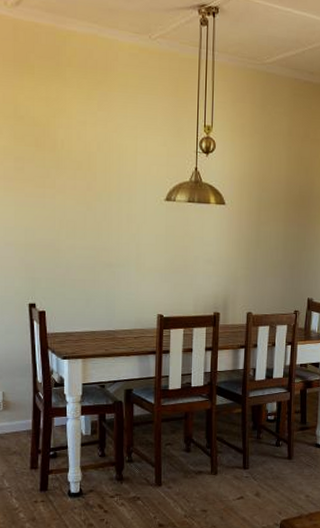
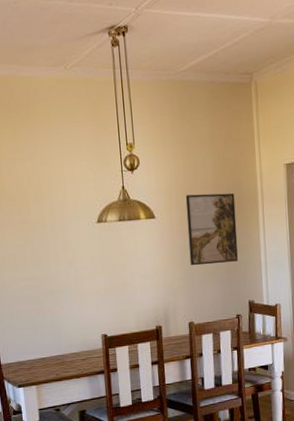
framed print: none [255,186,306,259] -> present [185,193,238,266]

